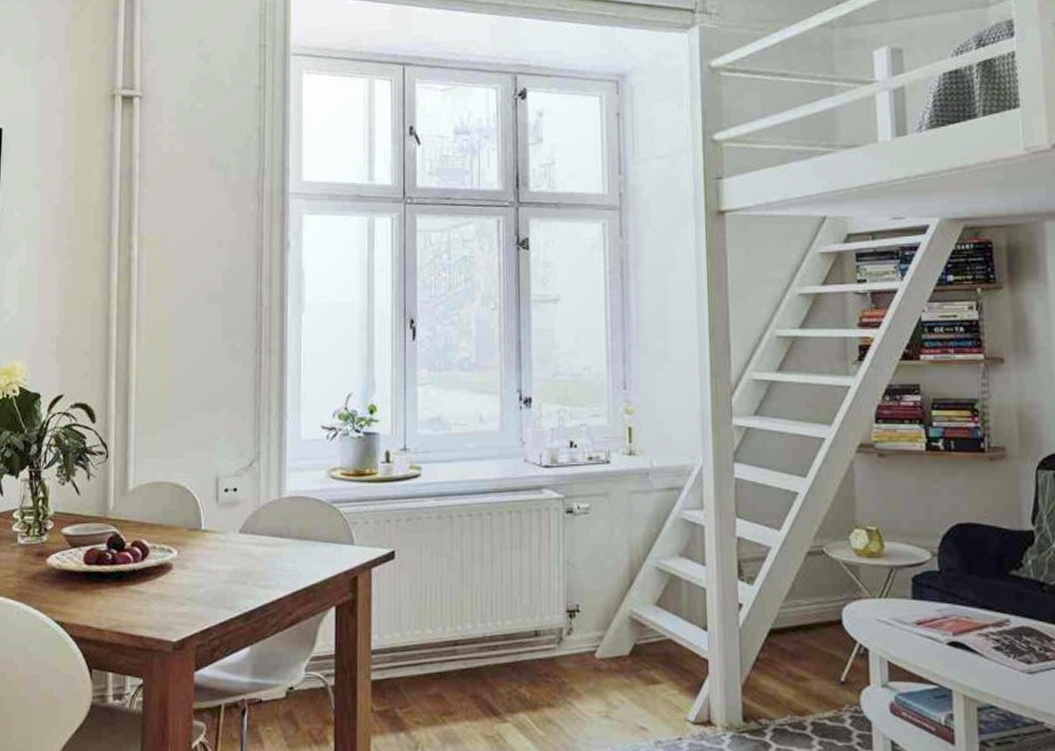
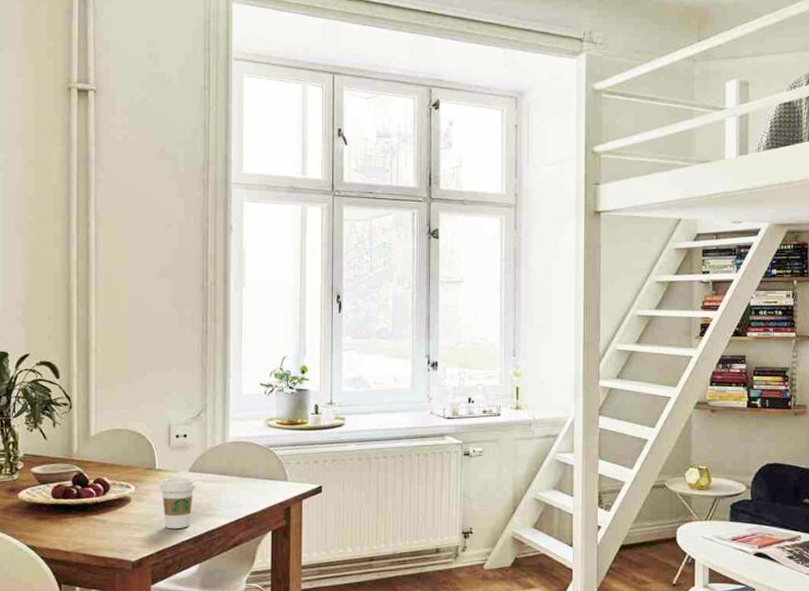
coffee cup: none [205,541,248,603] -> present [159,478,197,529]

